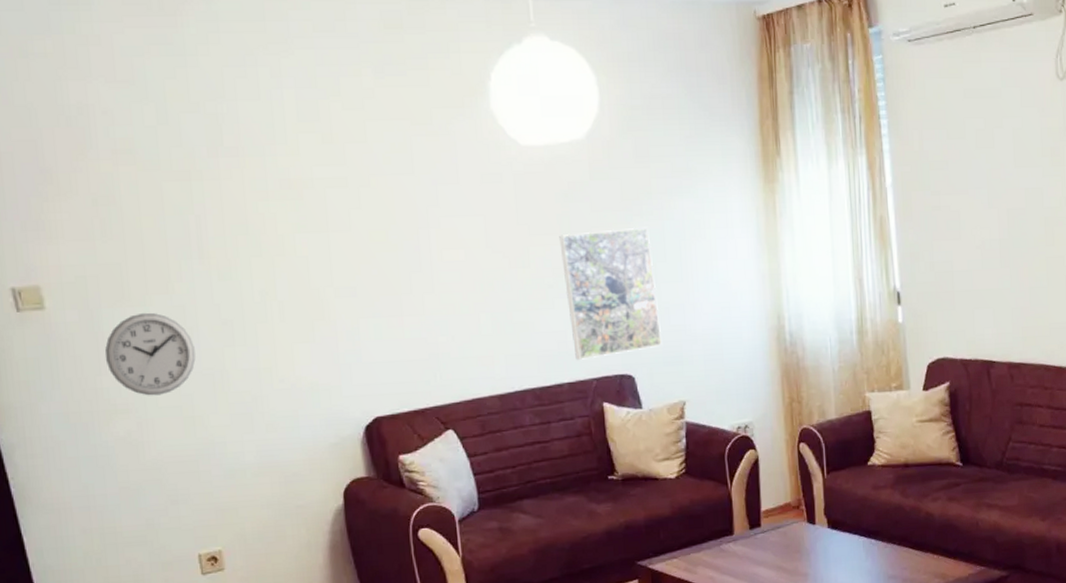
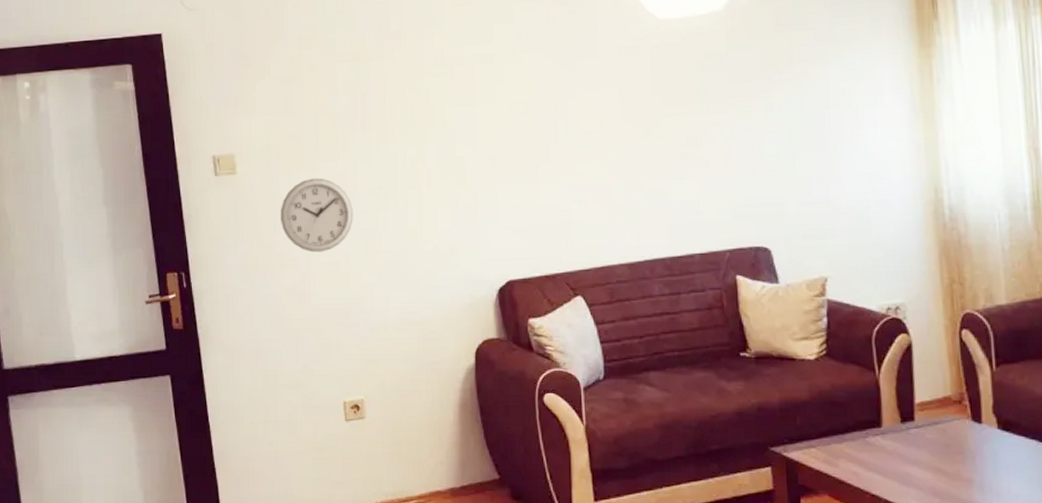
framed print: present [559,226,663,361] -> none [694,95,803,232]

